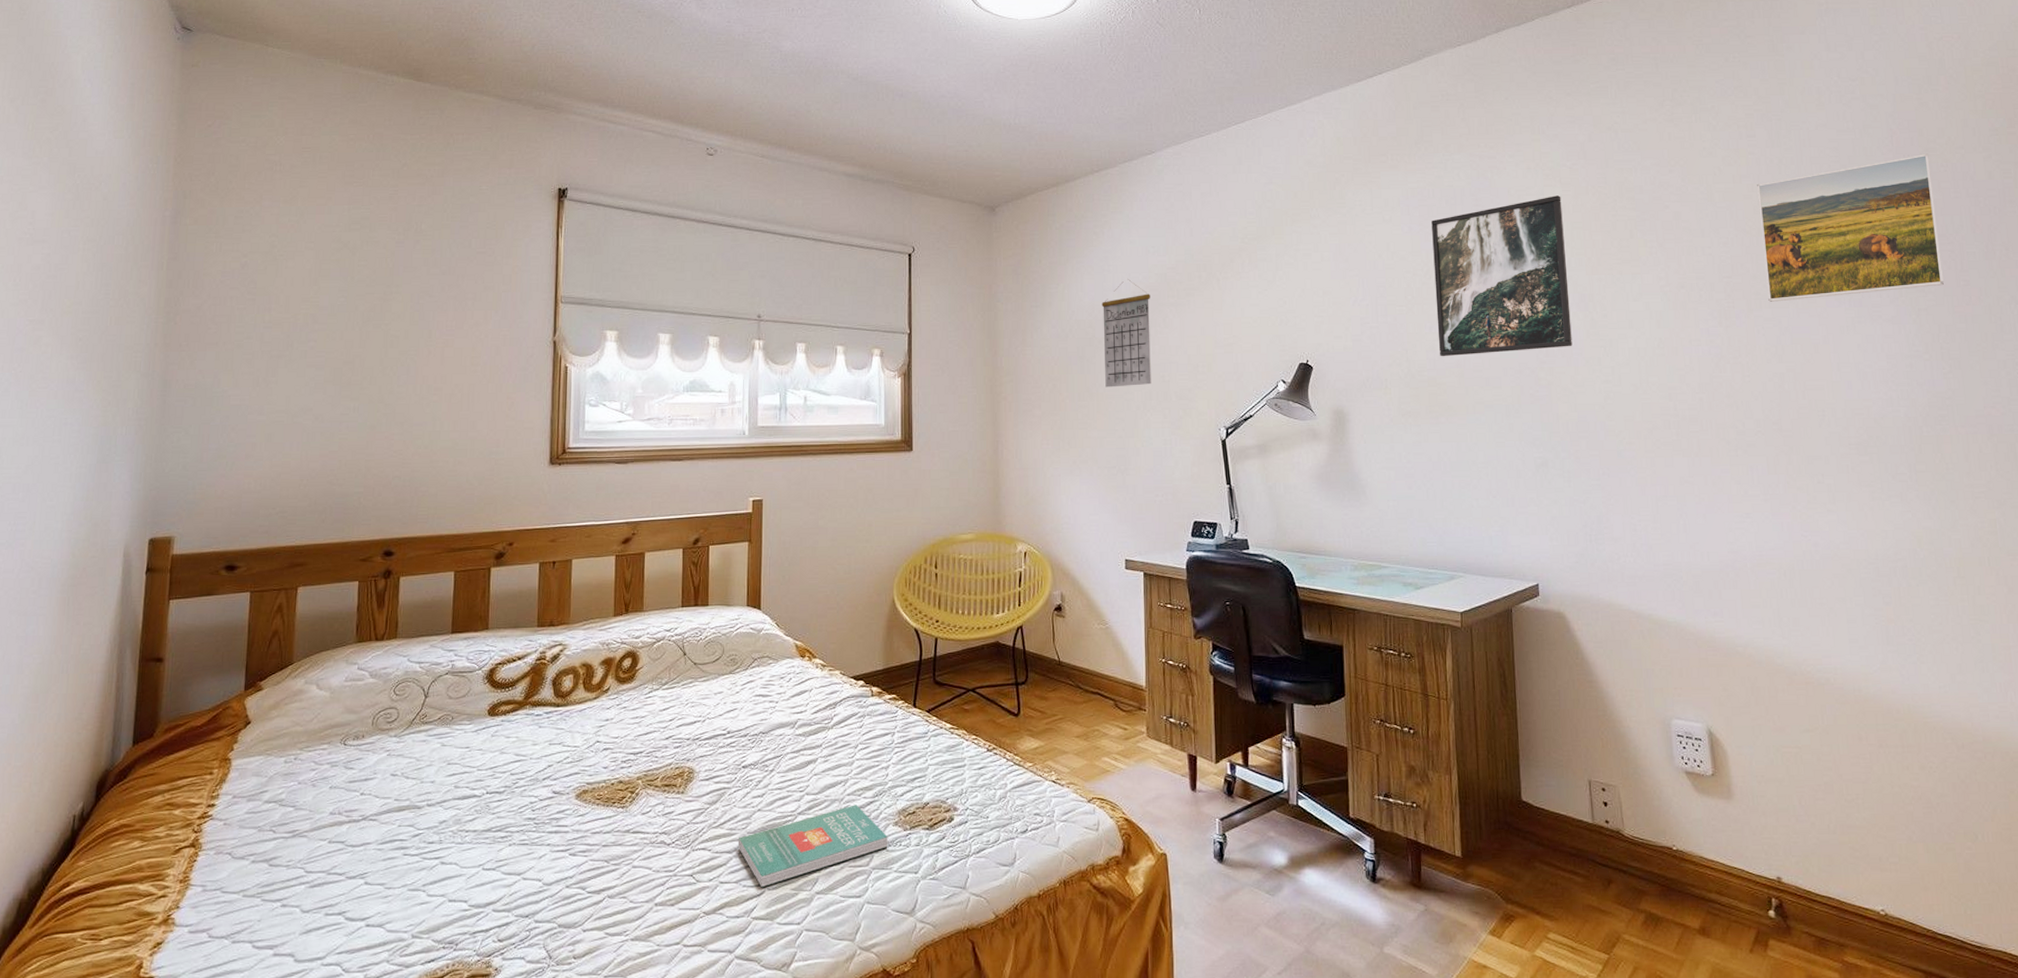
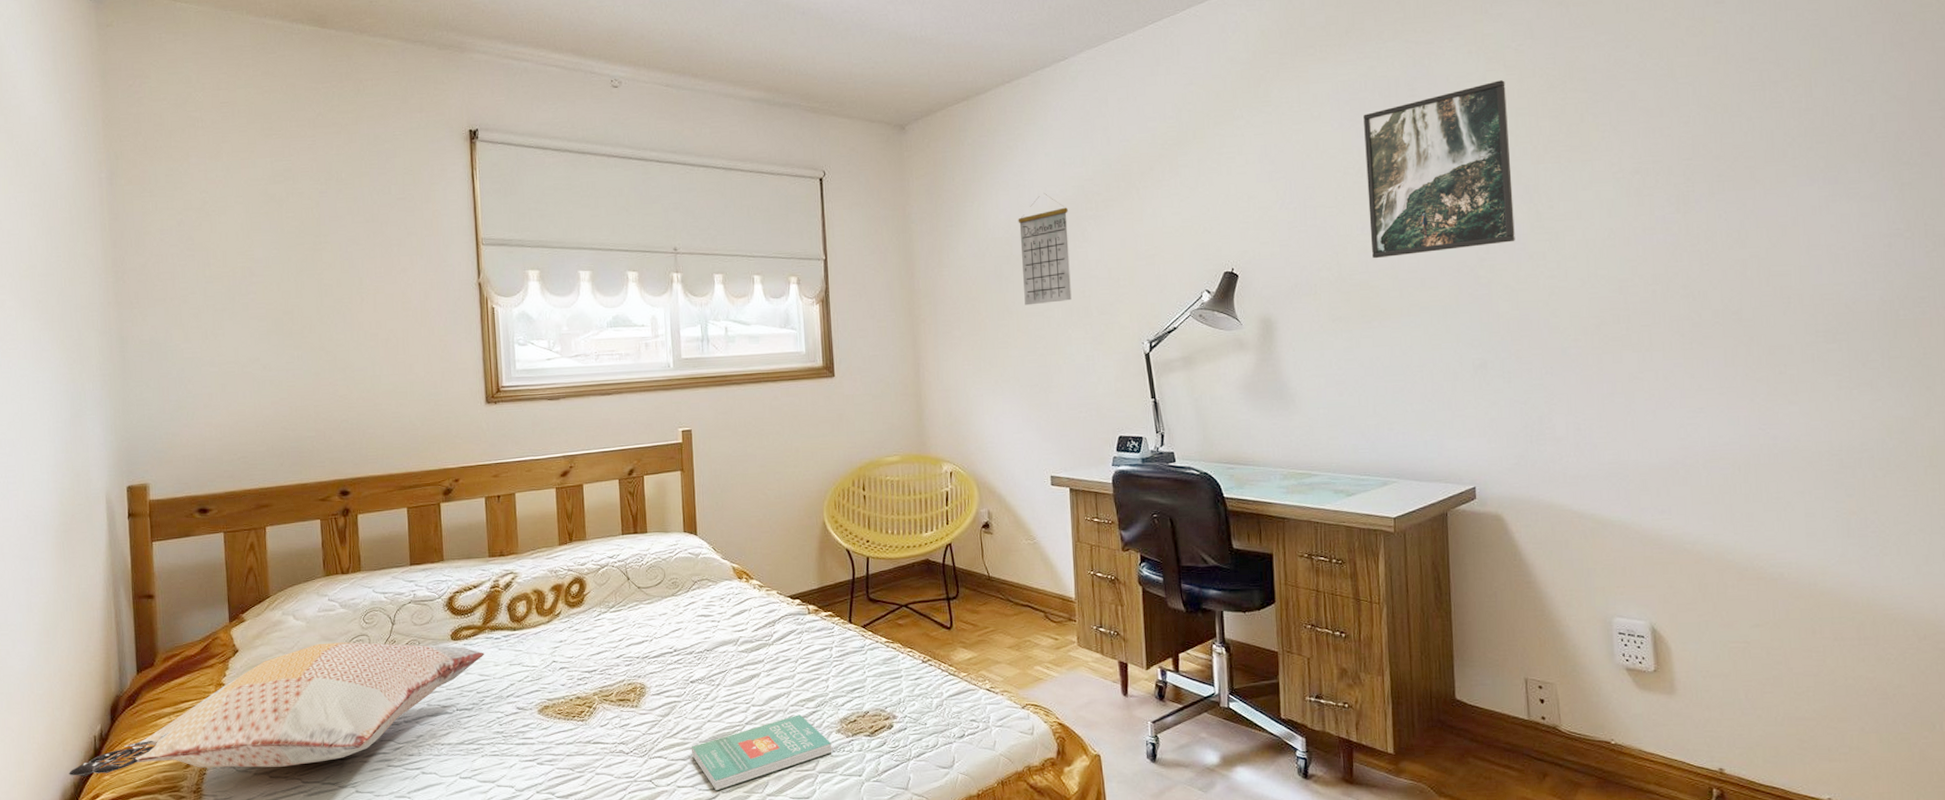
decorative pillow: none [38,715,523,862] -> present [69,642,484,777]
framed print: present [1757,153,1944,302] -> none [1724,10,1932,184]

